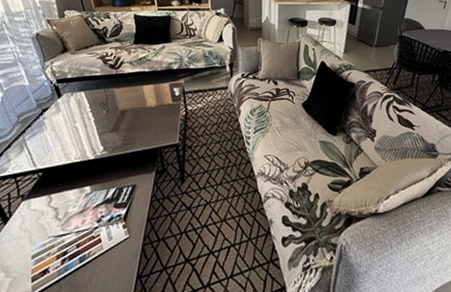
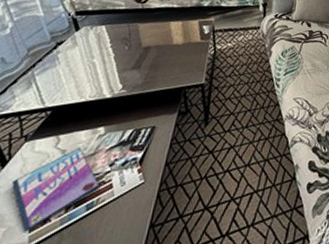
video game case: none [14,205,90,282] -> present [12,147,100,232]

